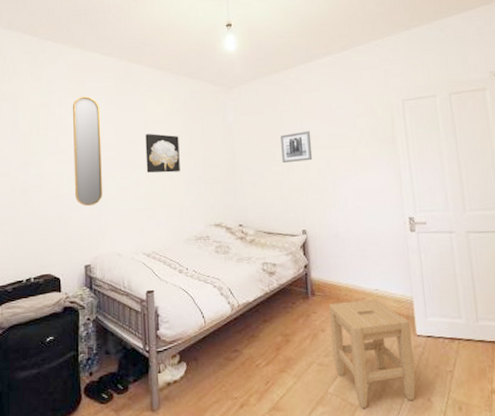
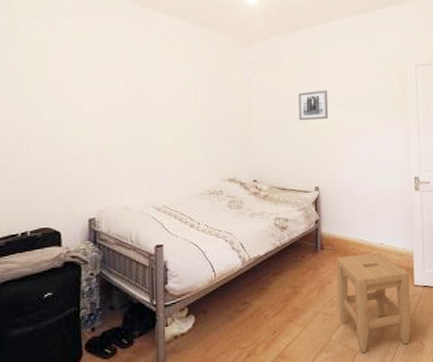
home mirror: present [72,96,103,207] -> none [77,40,111,158]
wall art: present [145,134,180,173] -> none [158,84,195,125]

